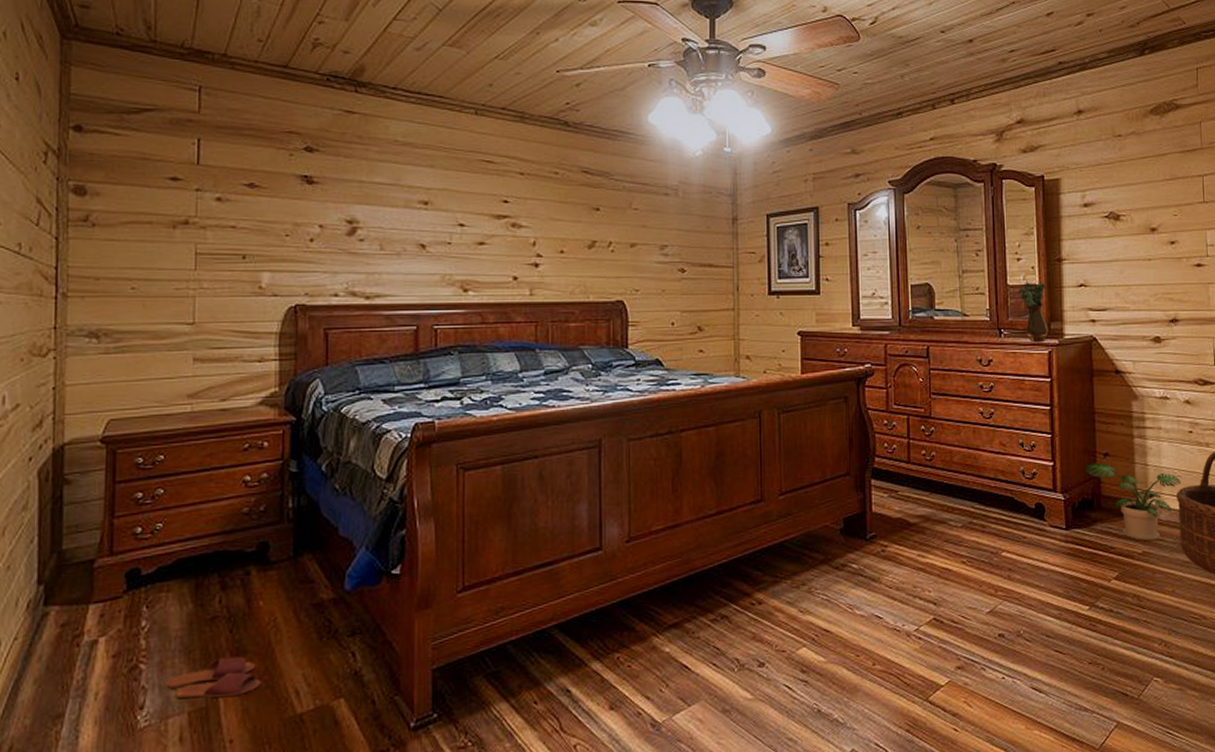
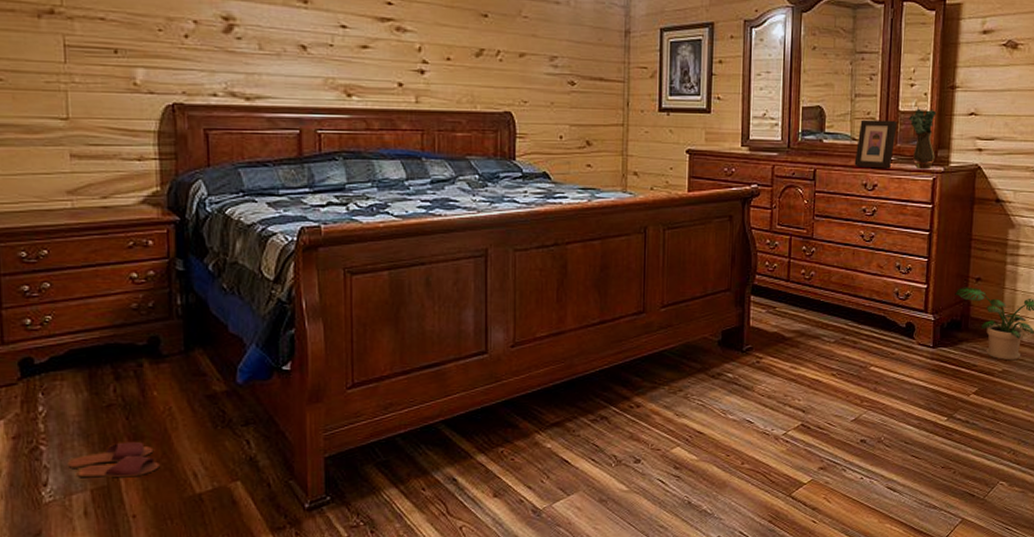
picture frame: none [967,295,1007,344] -> present [854,119,897,169]

